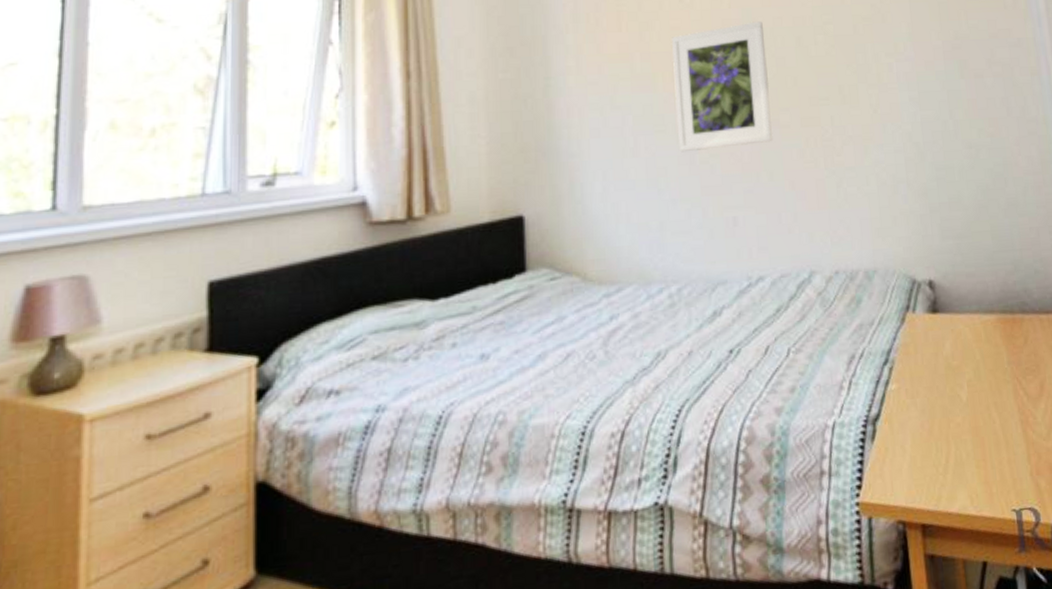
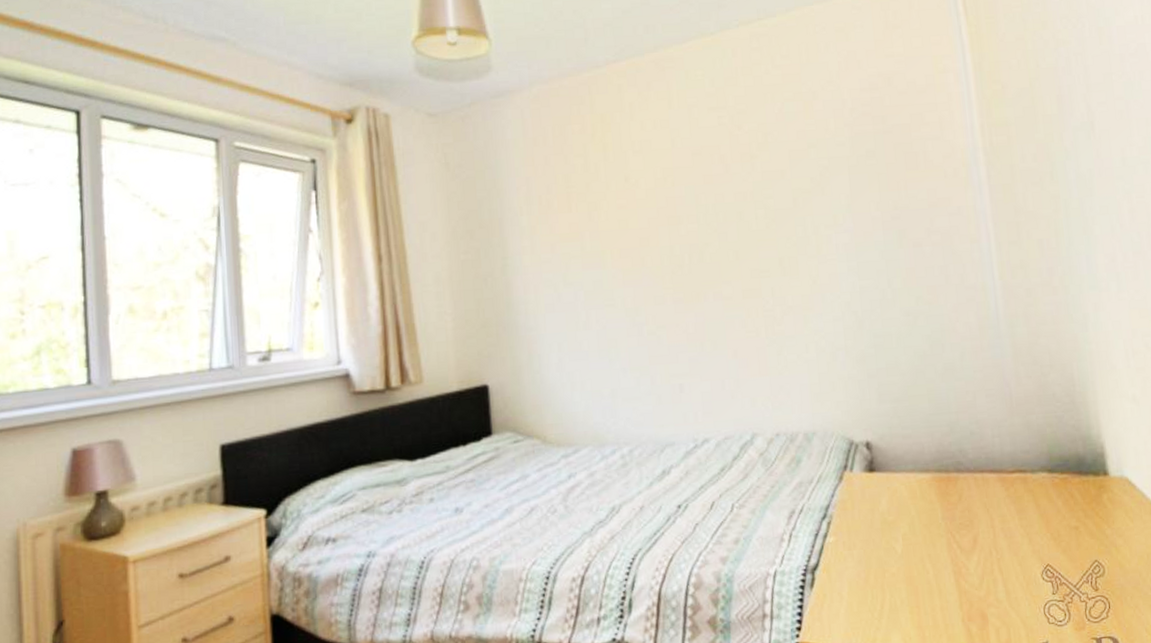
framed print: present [671,21,774,152] -> none [618,198,717,325]

